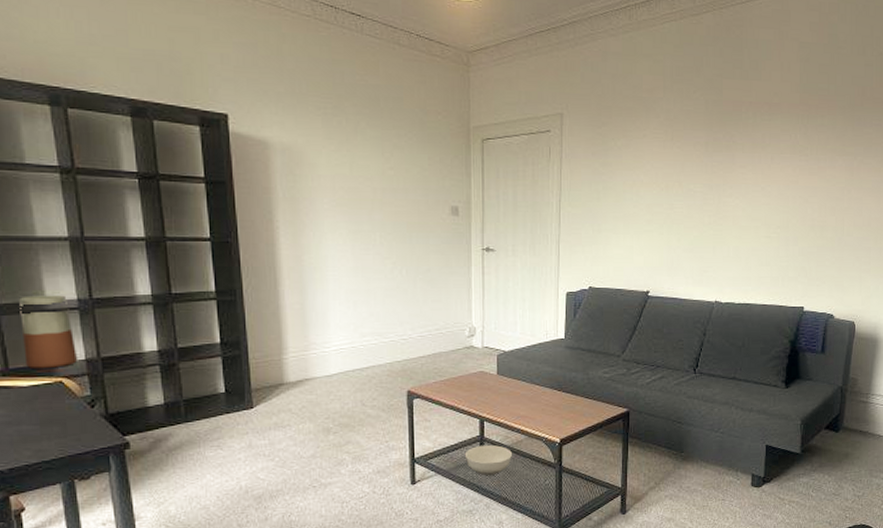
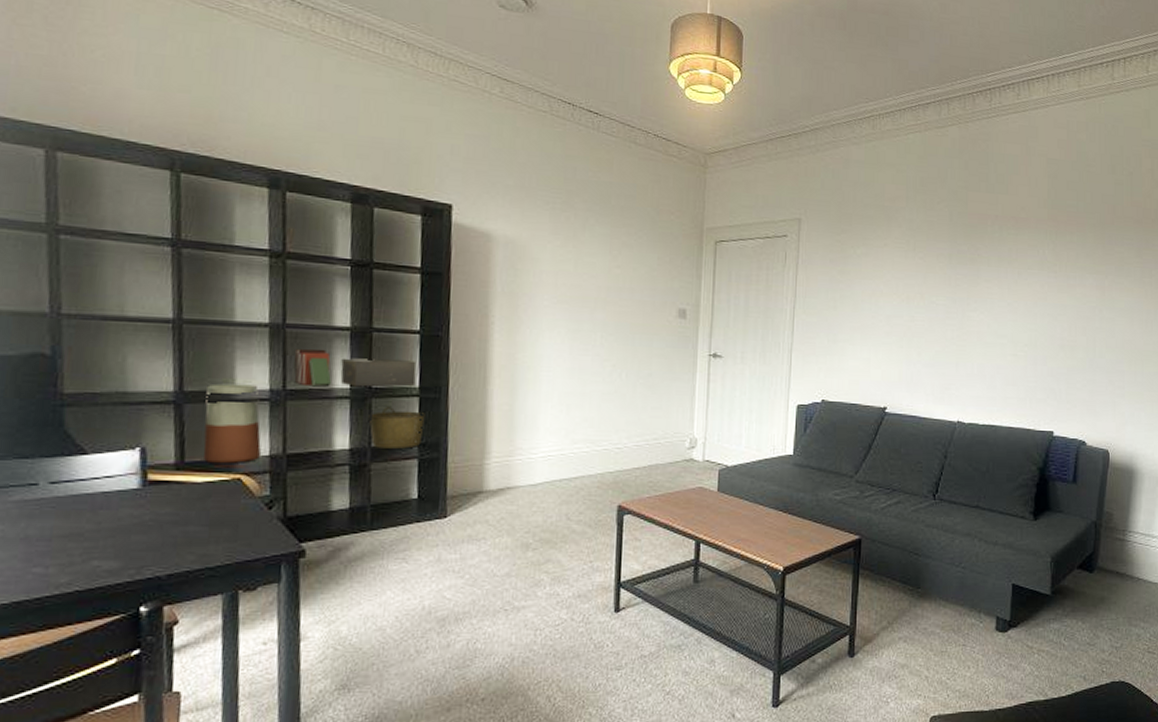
books: none [95,259,133,295] -> present [294,348,331,387]
decorative box: none [140,265,212,293] -> present [340,358,417,388]
basket: none [171,310,224,349] -> present [368,407,425,449]
bowl: present [464,444,512,476] -> none [676,570,729,606]

